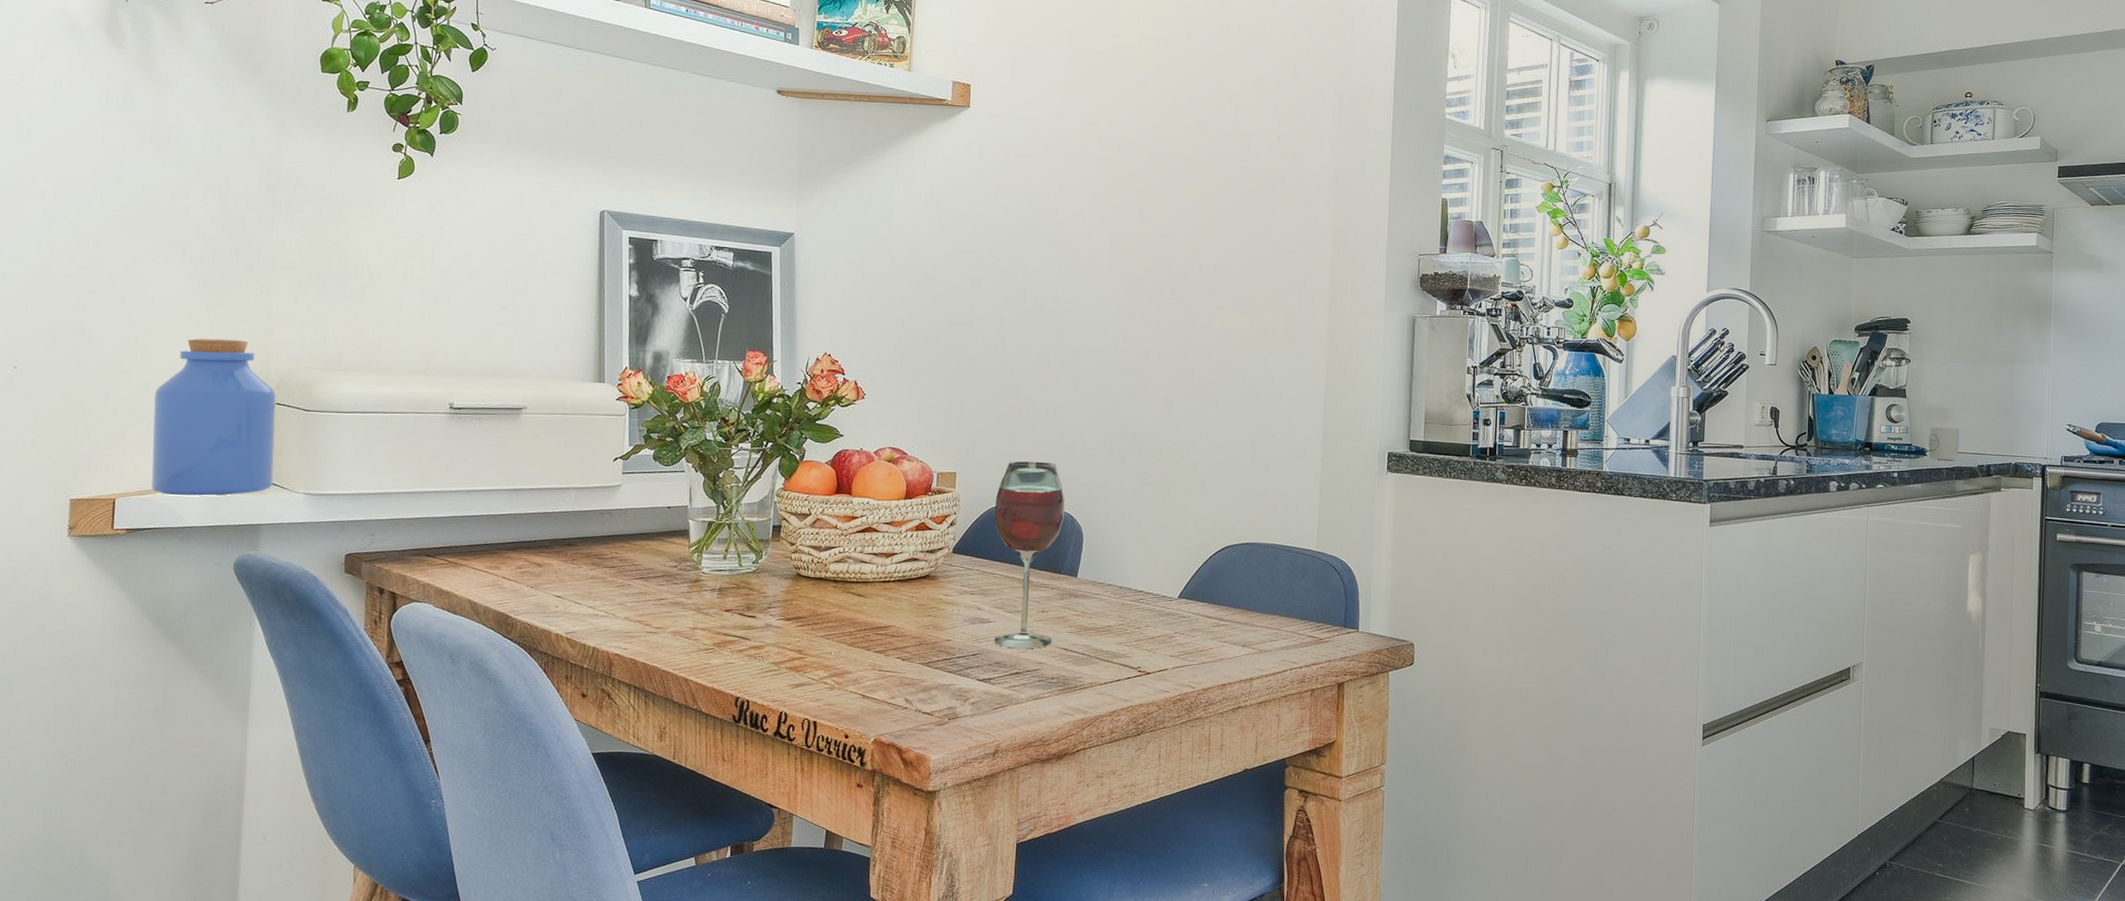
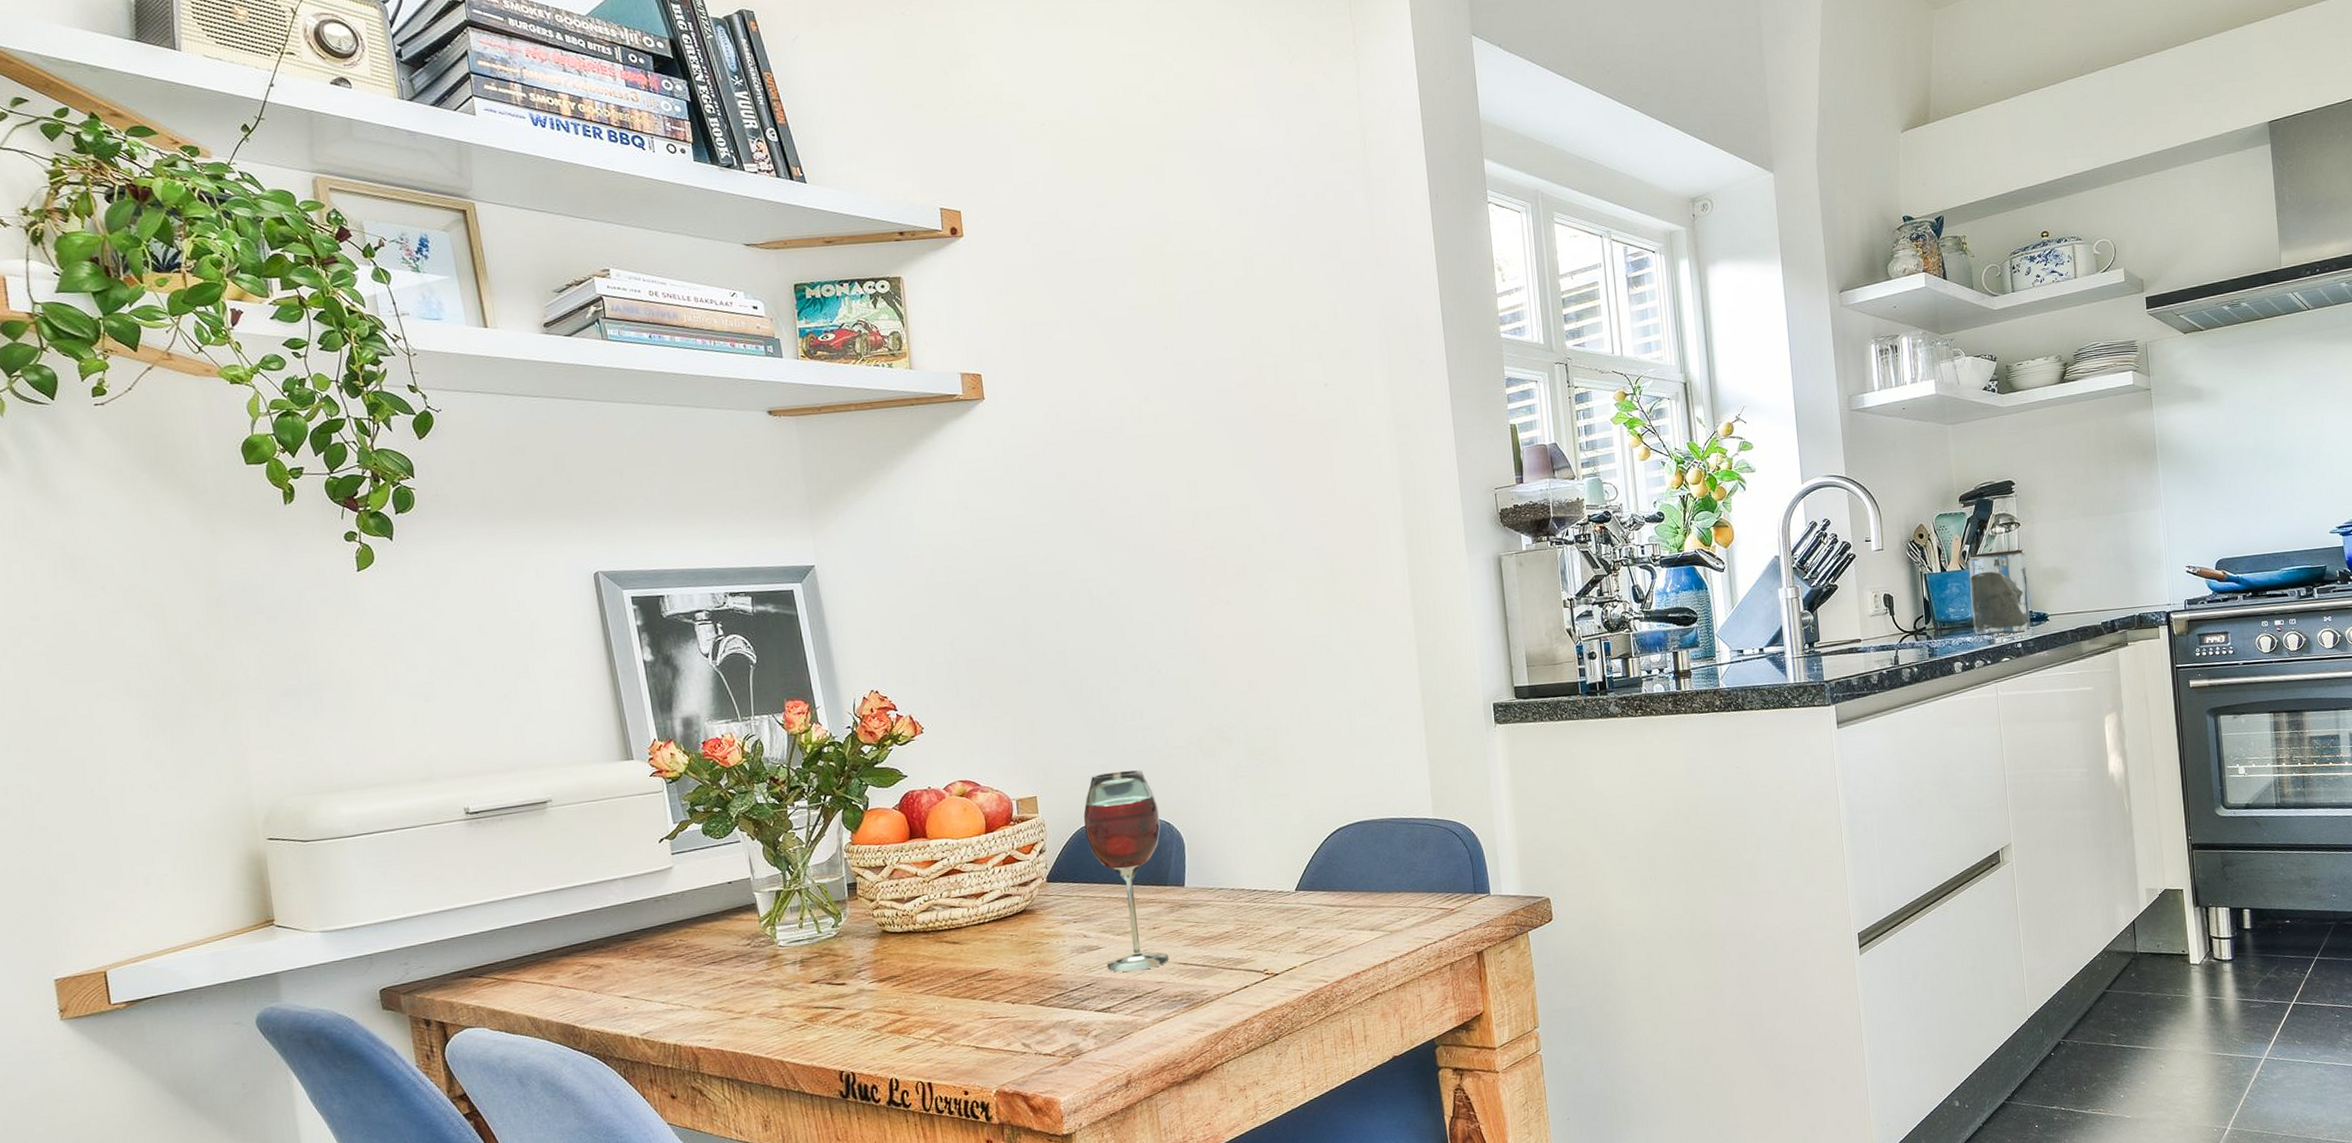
jar: present [150,338,276,496] -> none [126,775,283,958]
jar: none [1853,382,1912,462] -> present [1968,549,2031,635]
mug: present [1928,425,1960,460] -> none [2048,586,2081,623]

